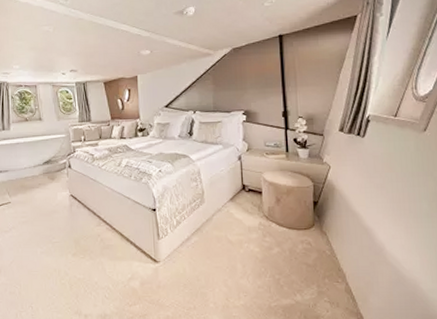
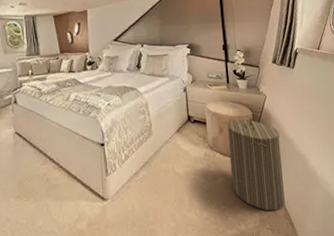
laundry hamper: none [284,188,347,284] -> present [227,117,285,211]

